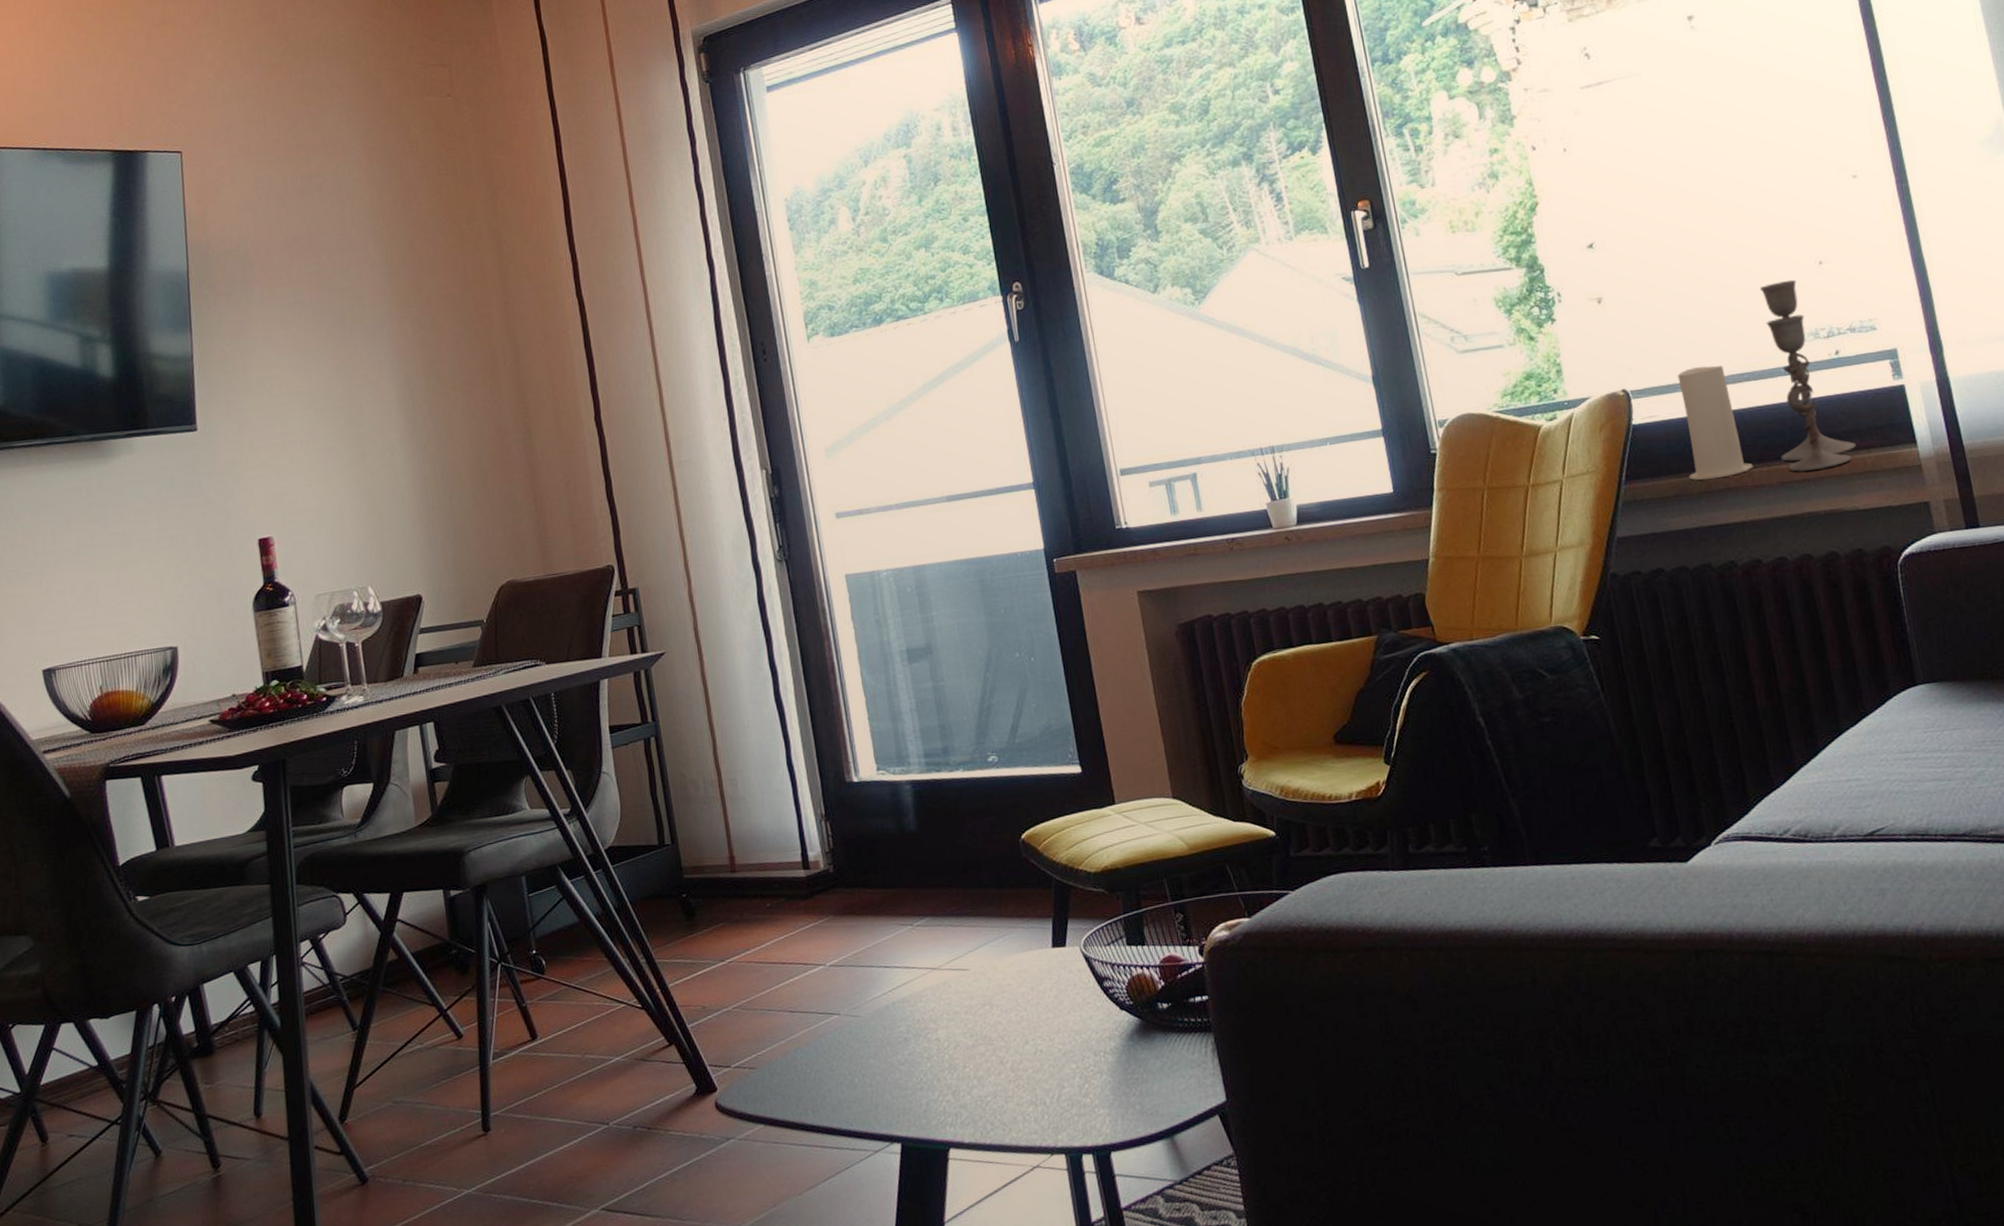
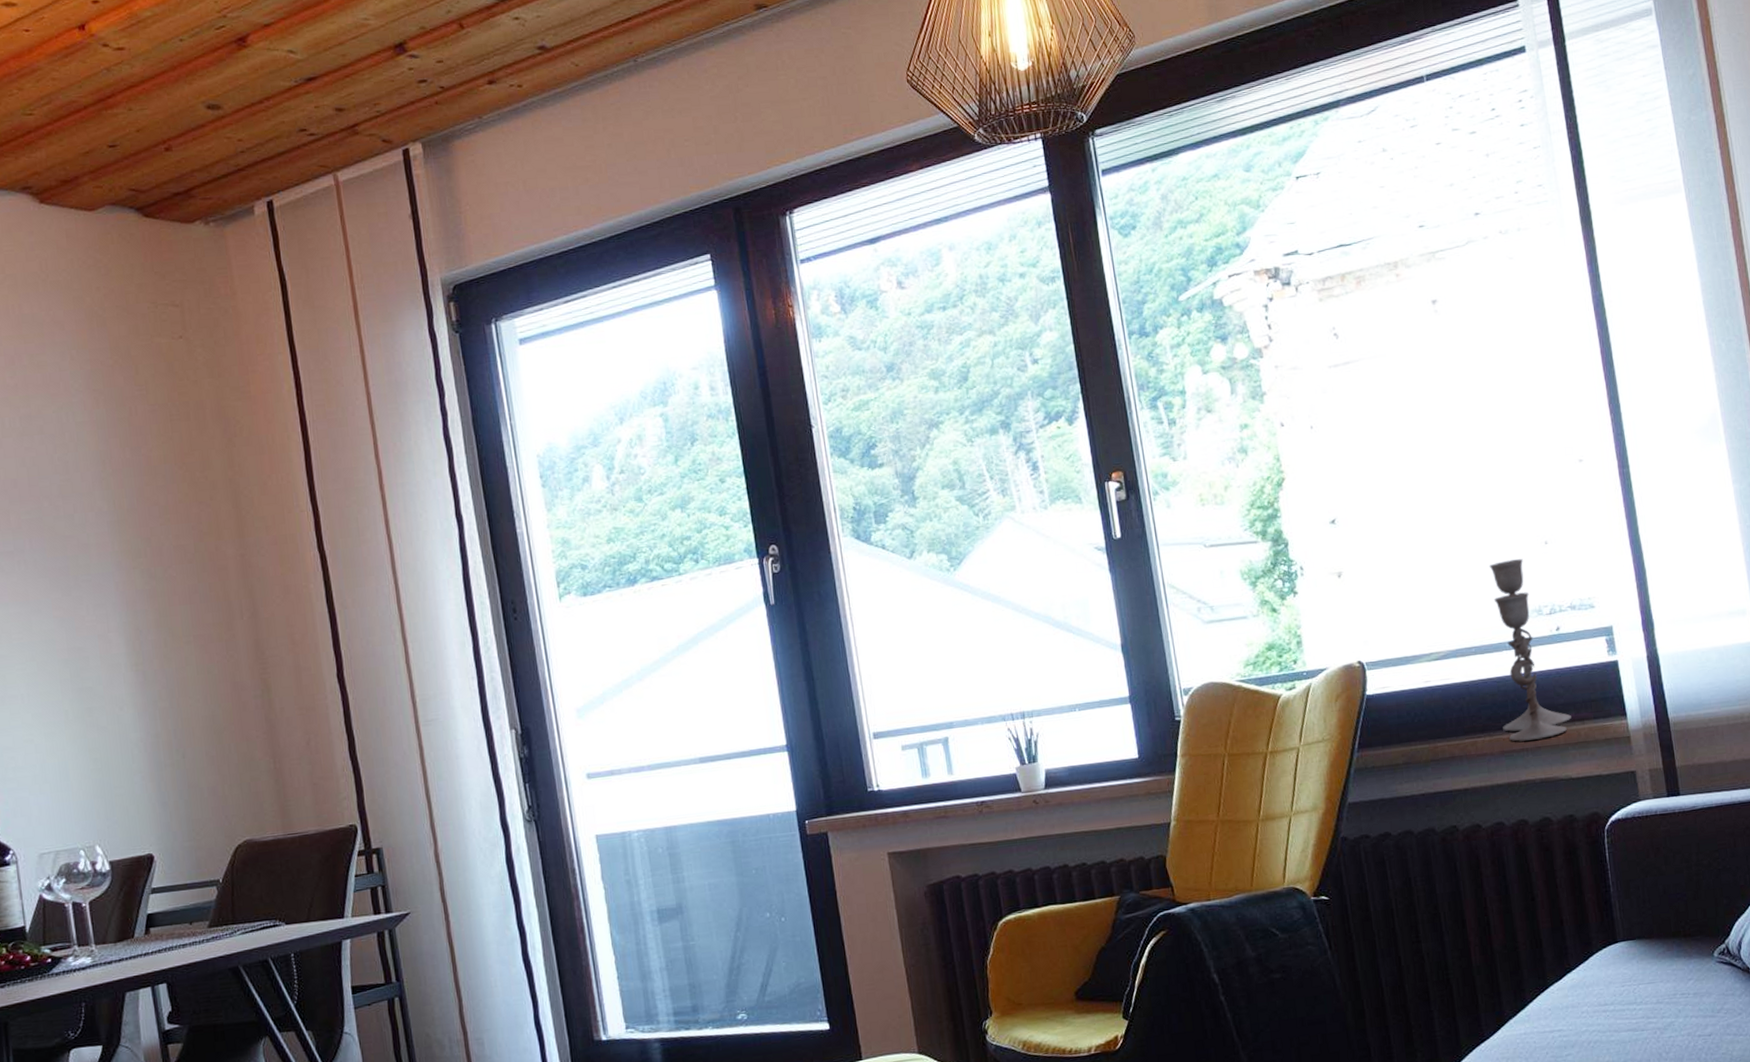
candle: present [1677,366,1753,481] -> none [1410,639,1477,749]

